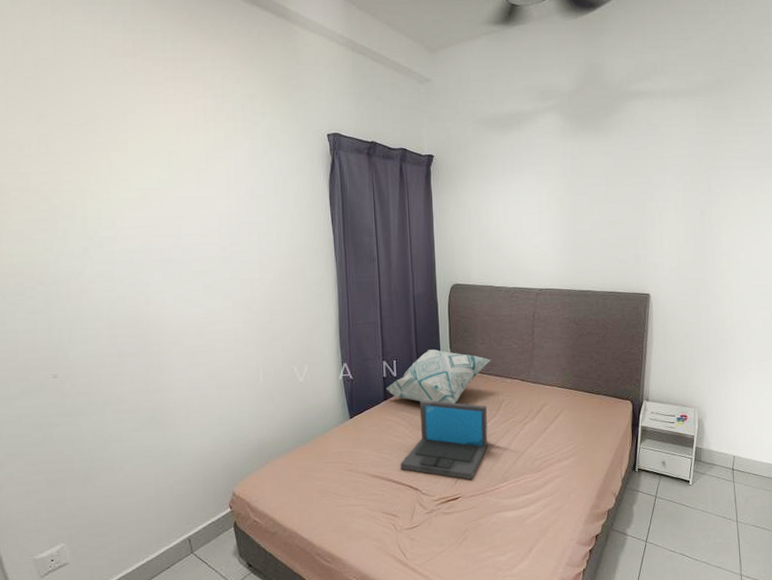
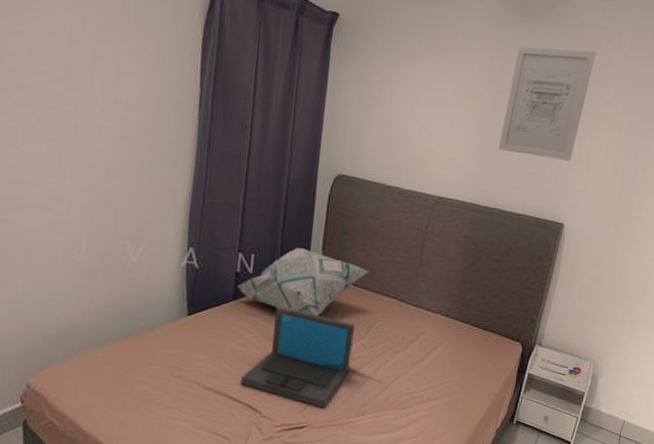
wall art: none [582,145,652,242] -> present [499,46,597,161]

